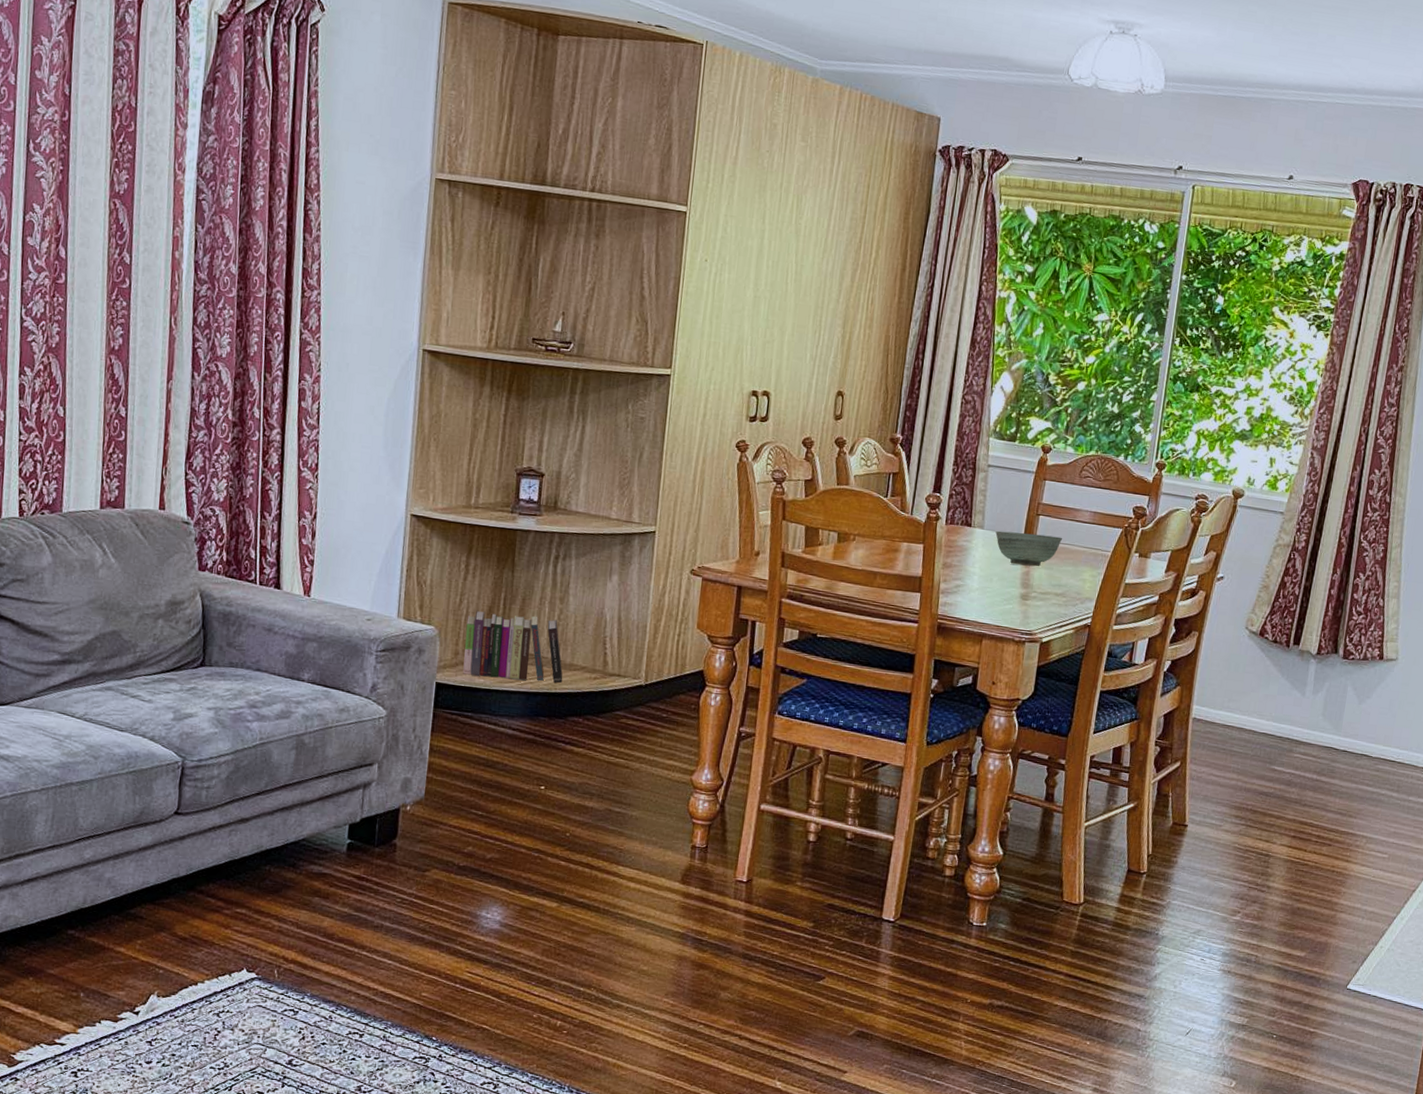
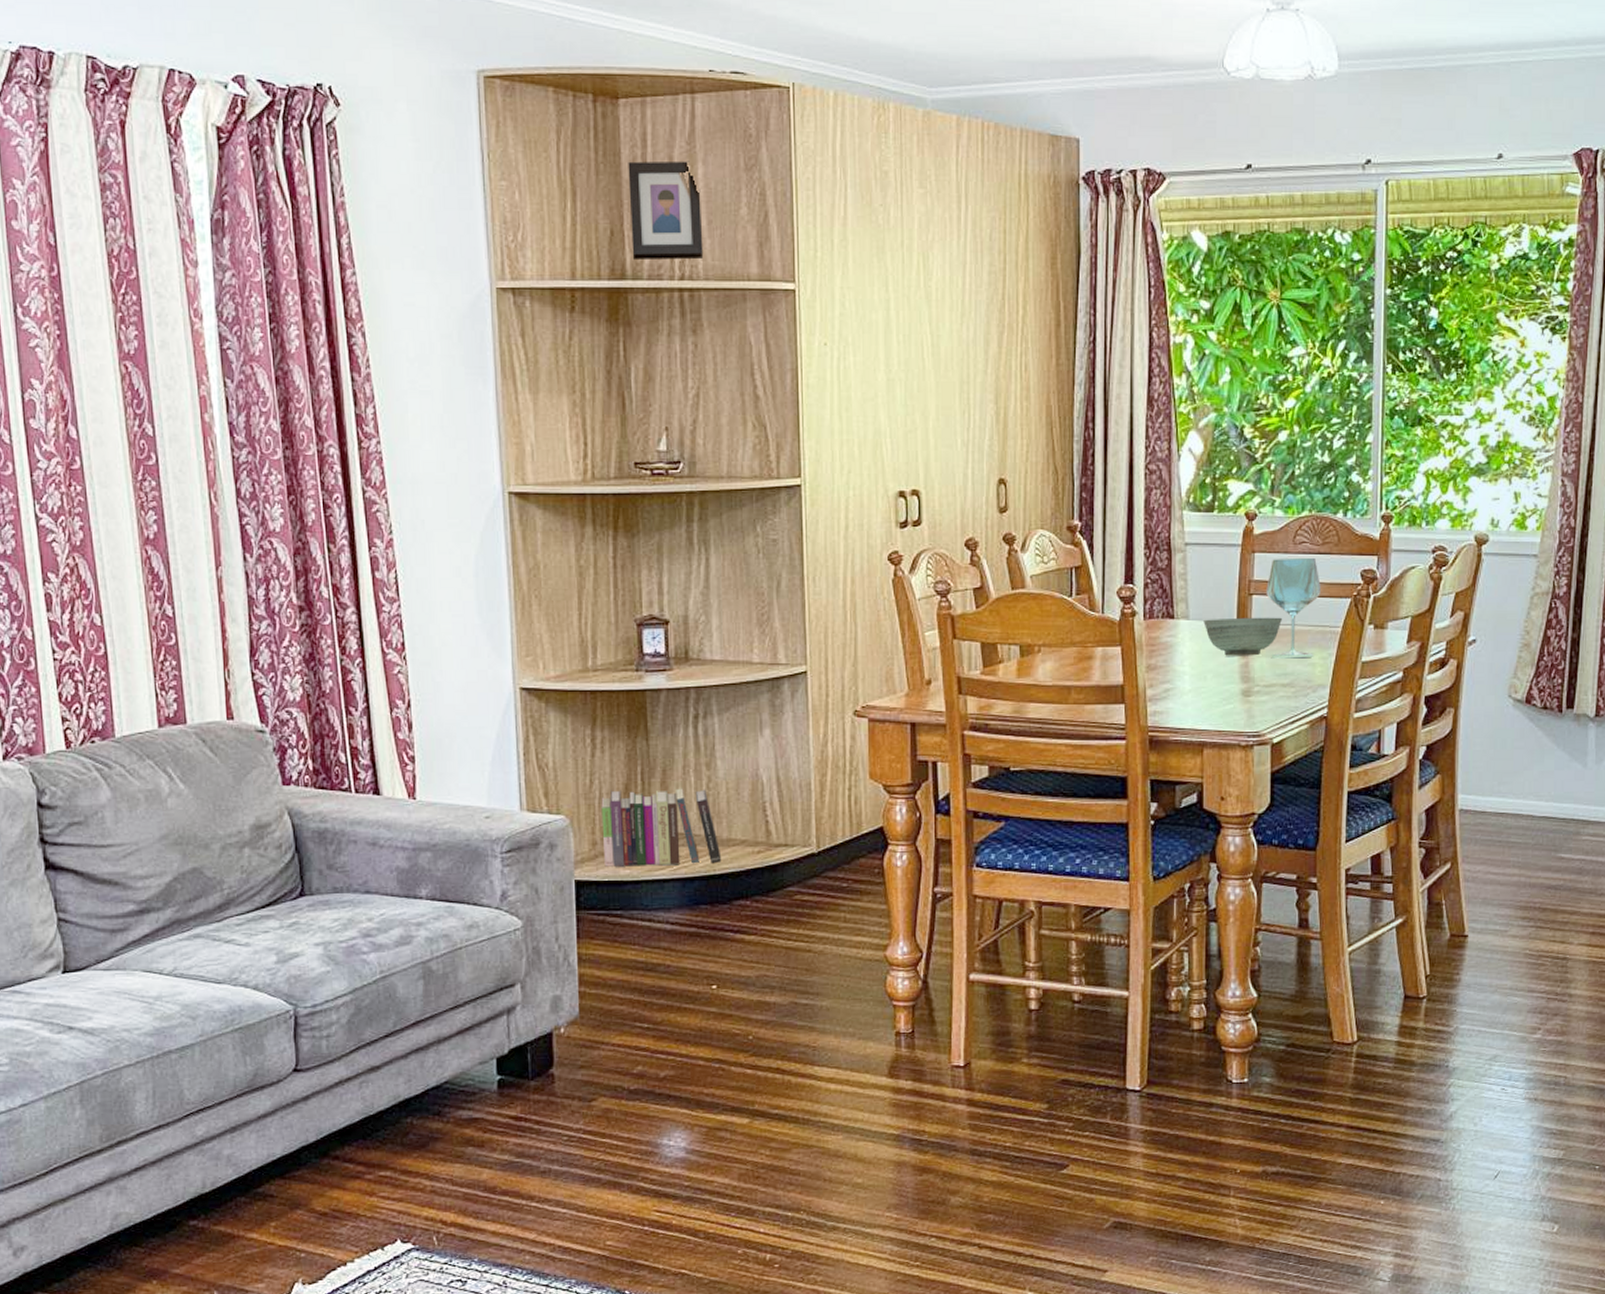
picture frame: none [553,88,618,177] -> present [628,160,704,261]
wine glass: none [1049,487,1098,574] -> present [1266,559,1321,659]

